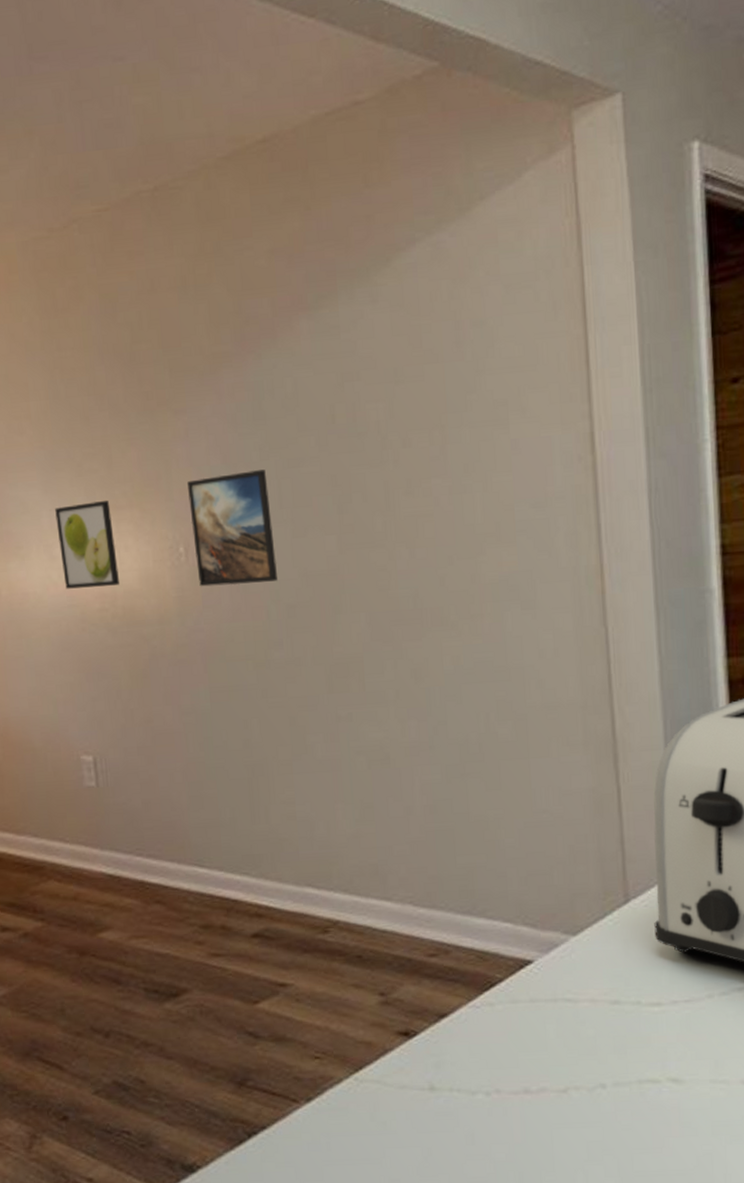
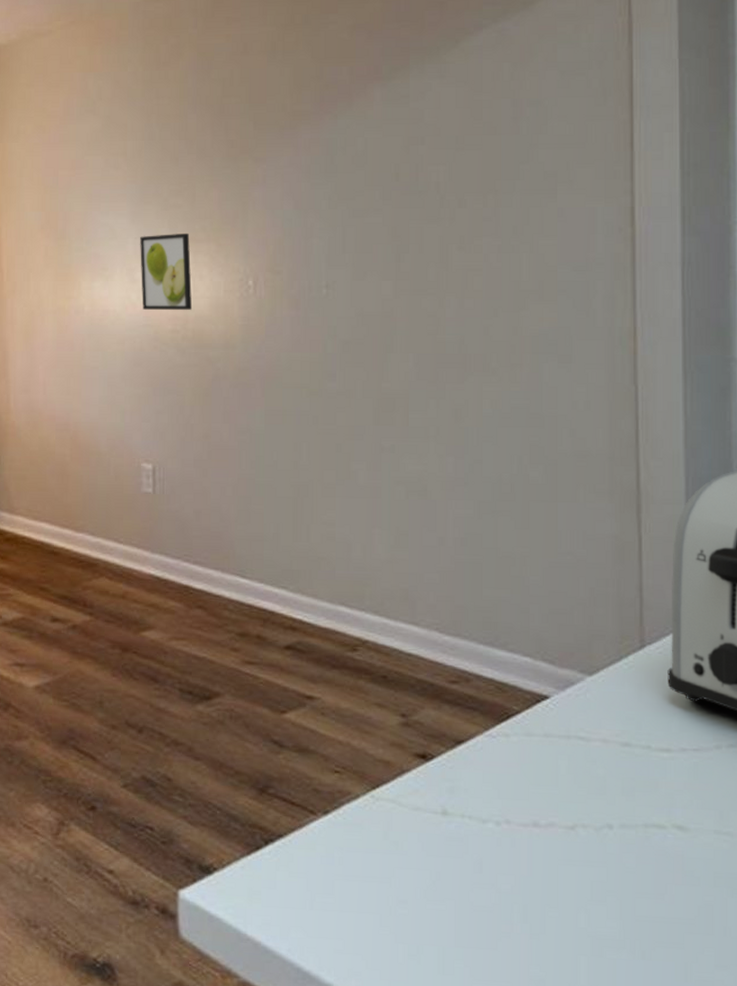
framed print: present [187,469,277,587] -> none [261,217,336,318]

